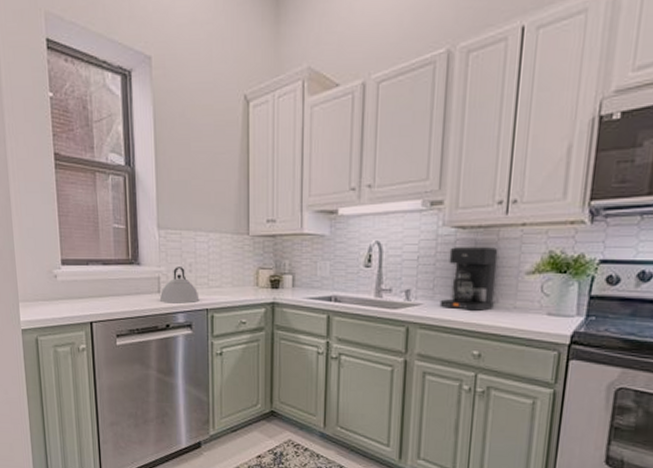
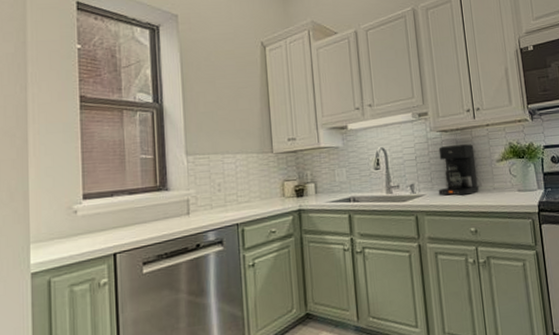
kettle: present [159,267,200,304] -> none [189,187,230,224]

